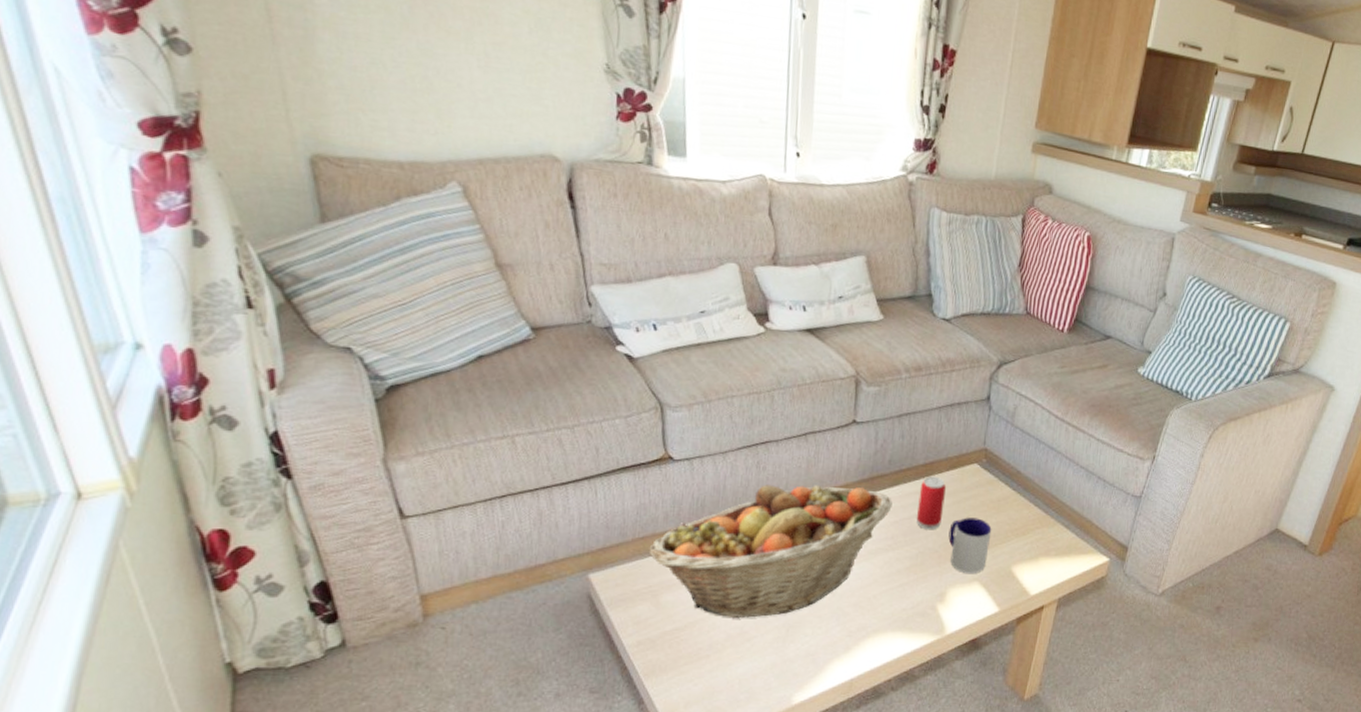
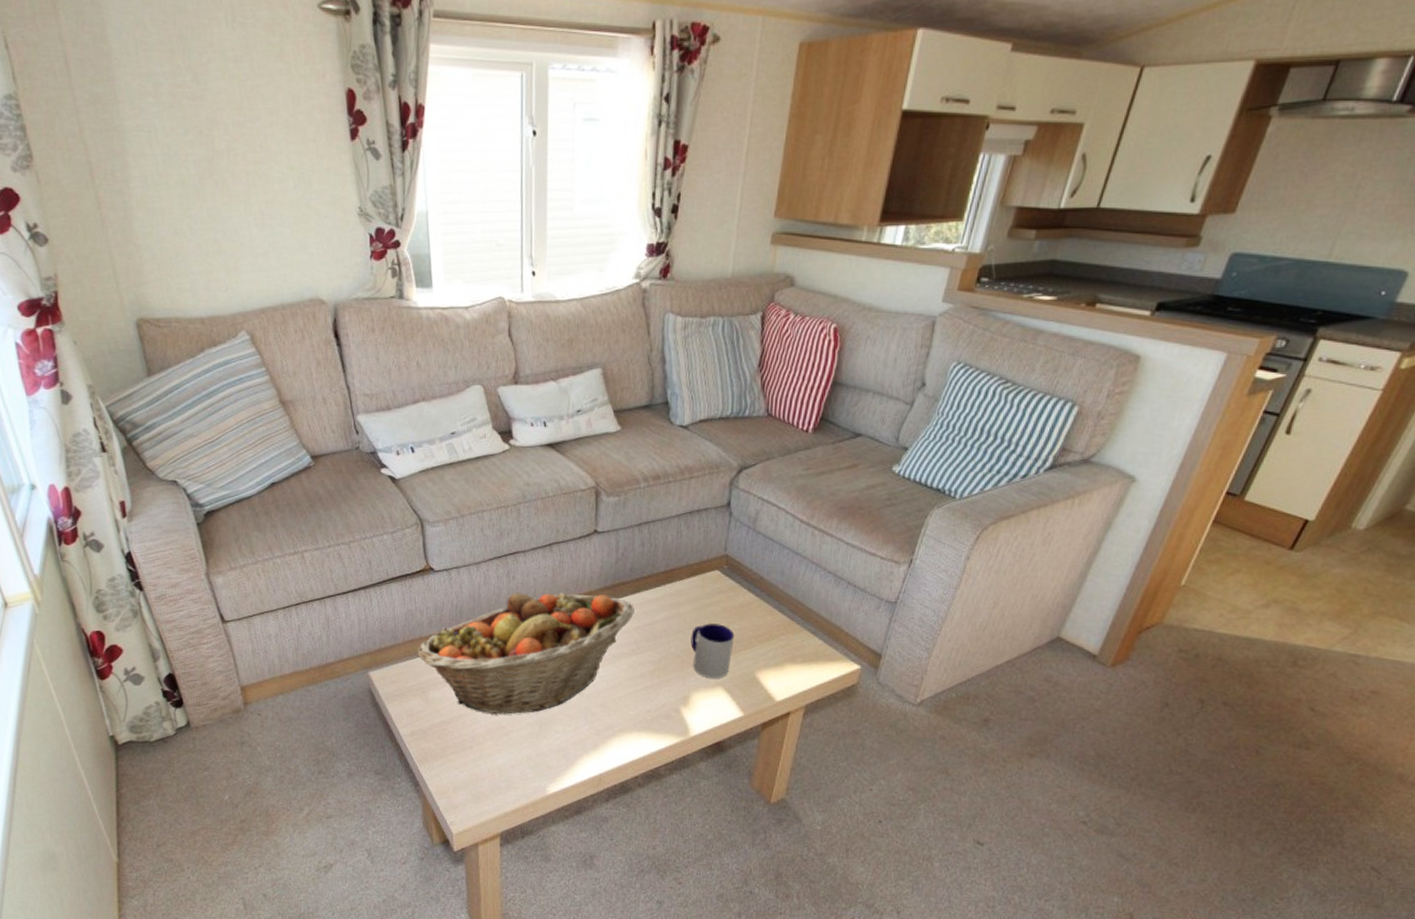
beverage can: present [916,476,947,530] -> none [658,583,688,636]

